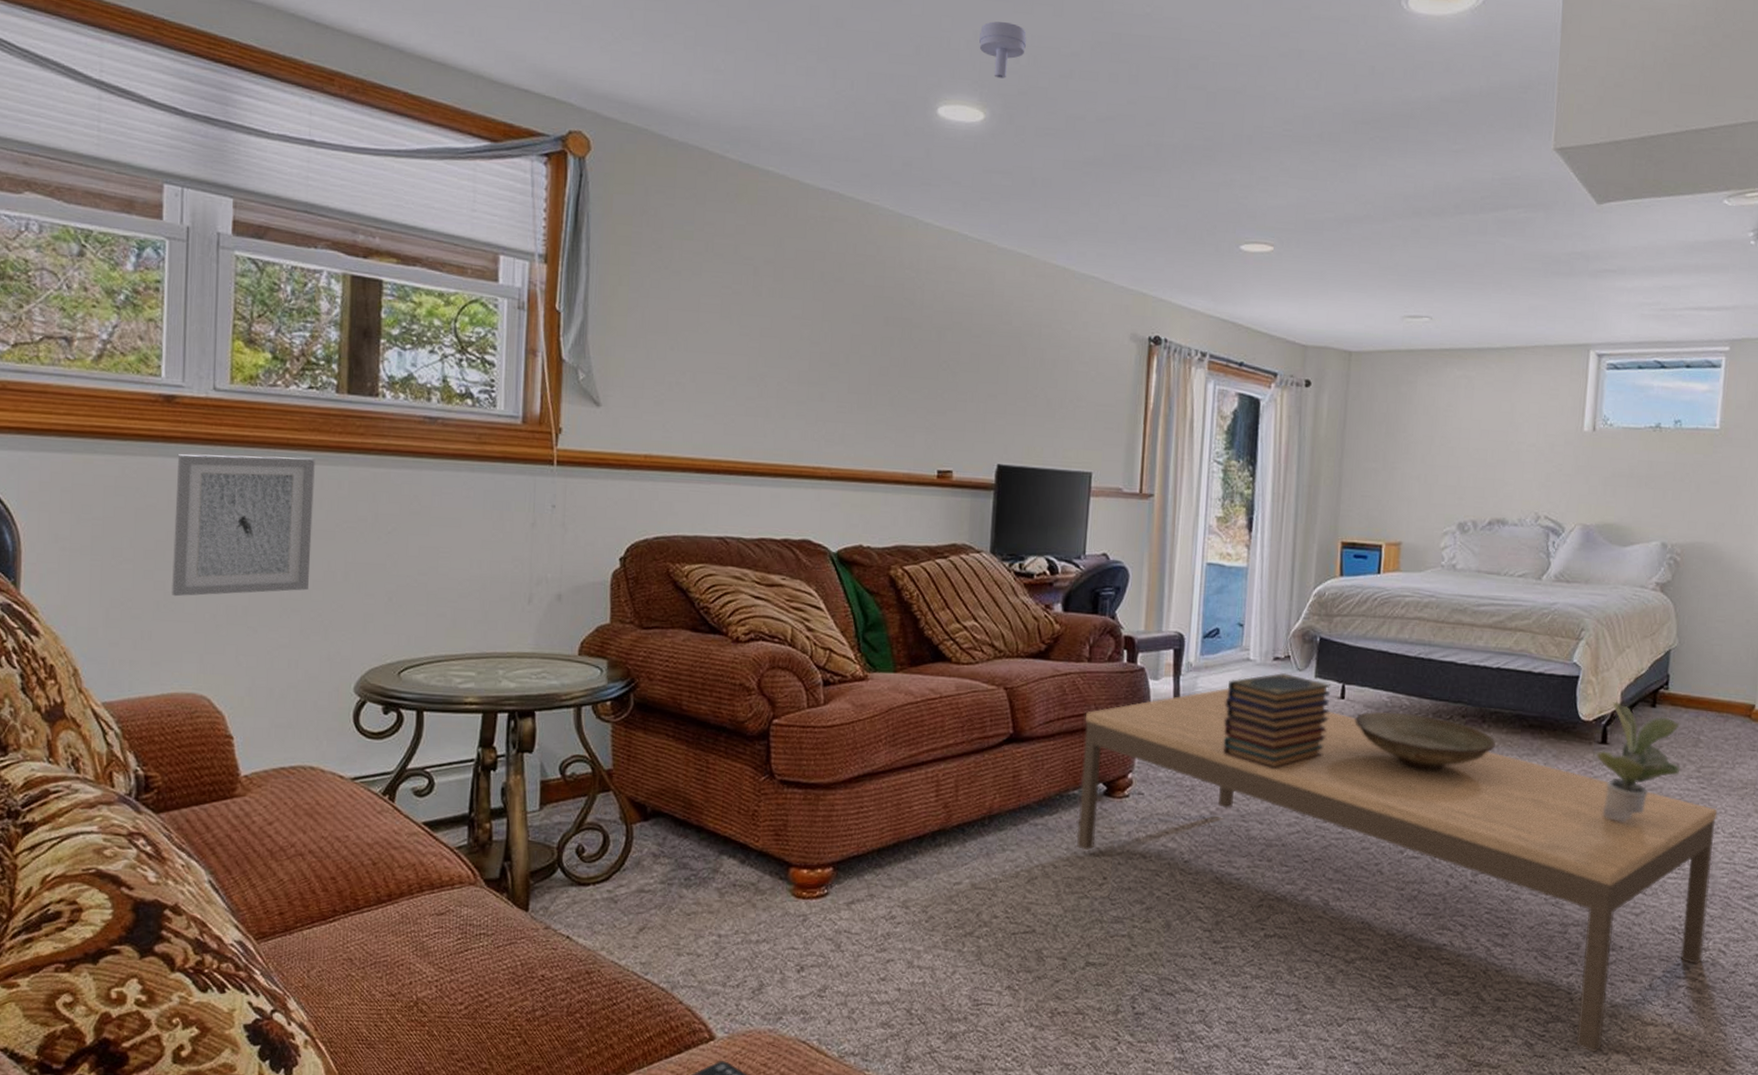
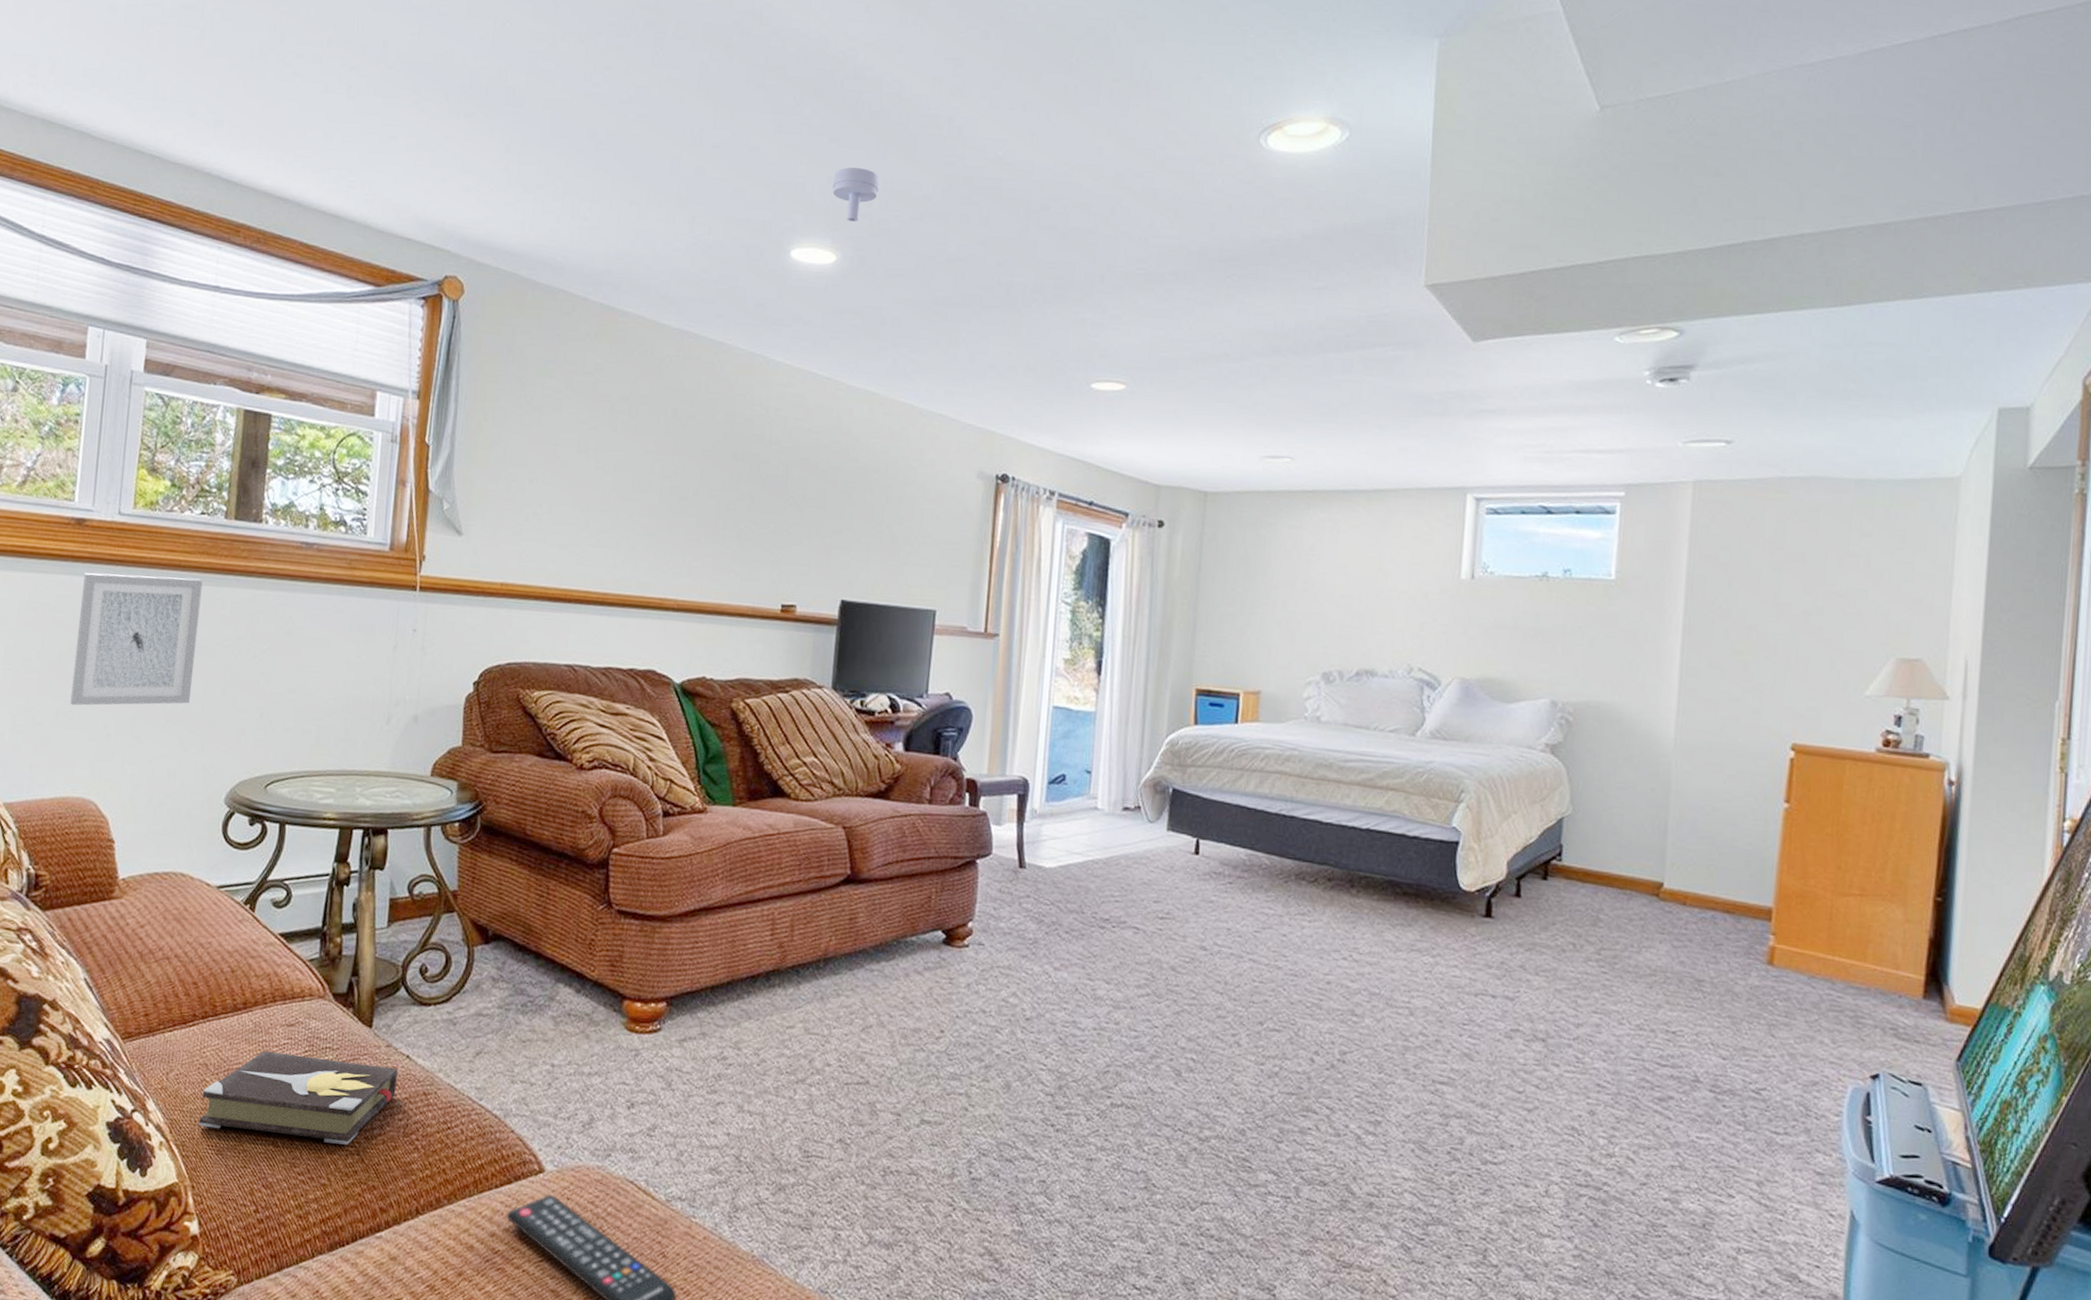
hardback book: none [346,942,558,1029] -> present [198,1051,398,1145]
coffee table: present [1076,687,1718,1053] -> none [913,836,1622,1264]
book stack: present [1223,673,1331,770] -> none [1068,824,1185,927]
decorative bowl: present [1355,711,1497,771] -> none [1210,869,1367,938]
potted plant: present [1595,701,1681,823] -> none [1479,871,1577,1006]

